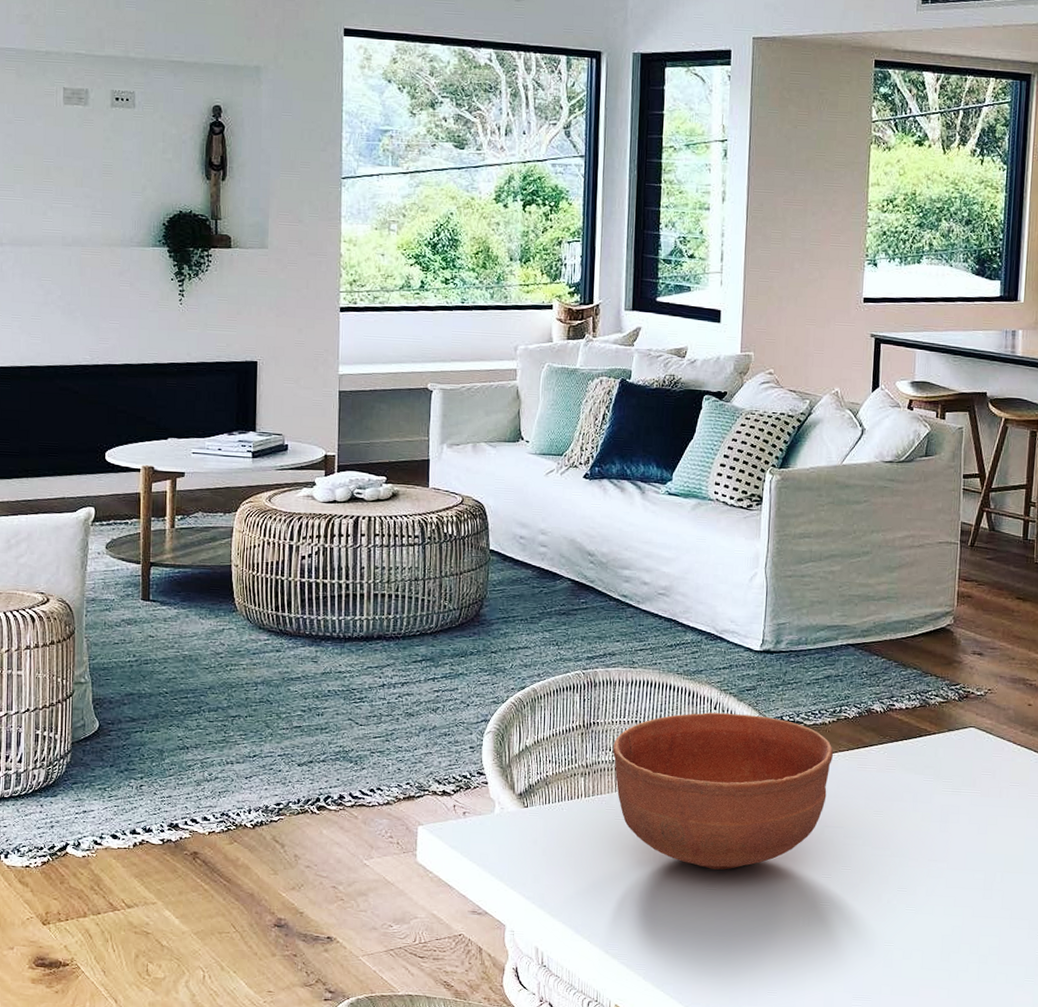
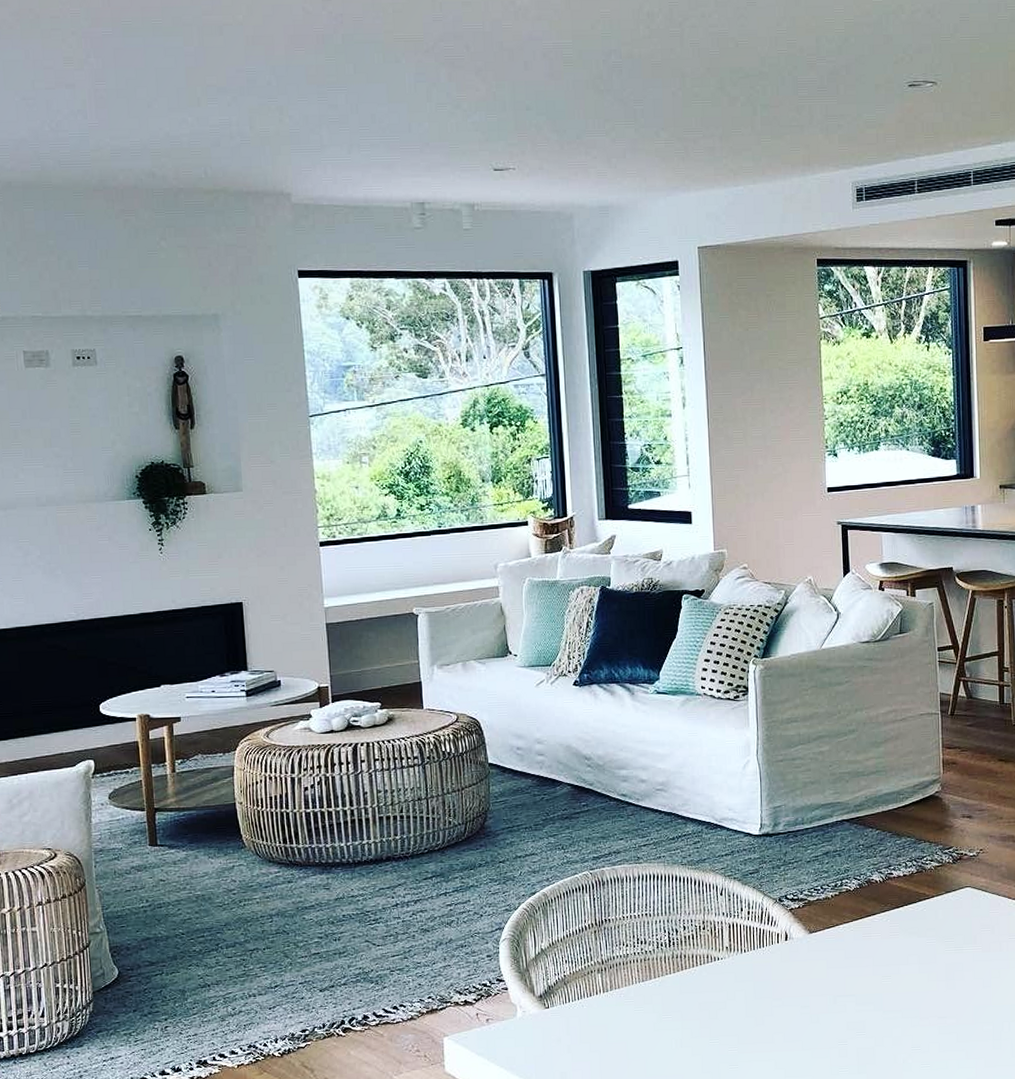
bowl: present [612,712,834,870] -> none [625,896,839,1049]

